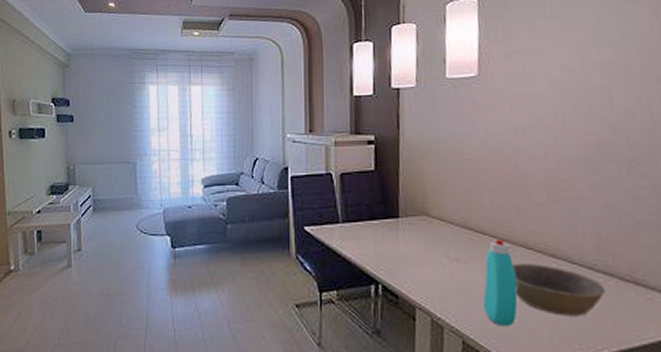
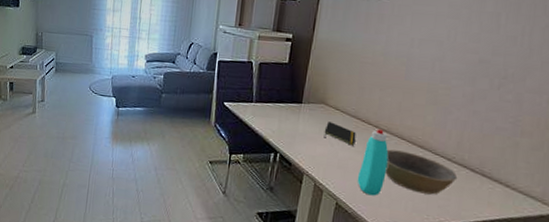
notepad: none [431,237,472,264] -> present [323,121,356,146]

